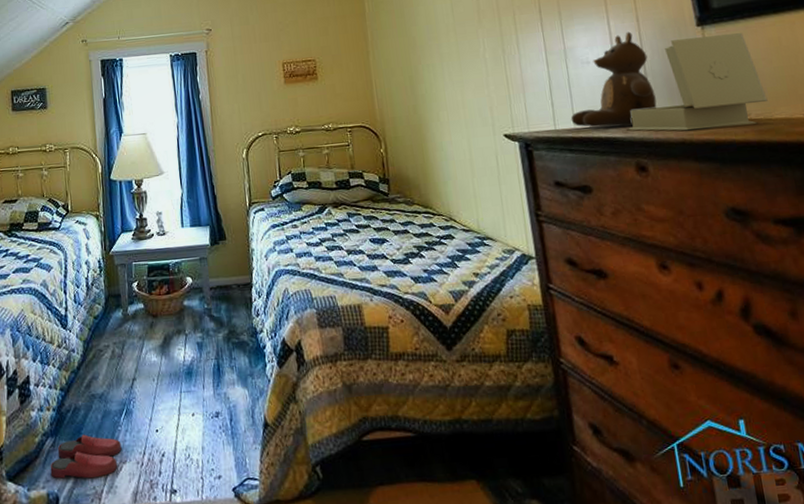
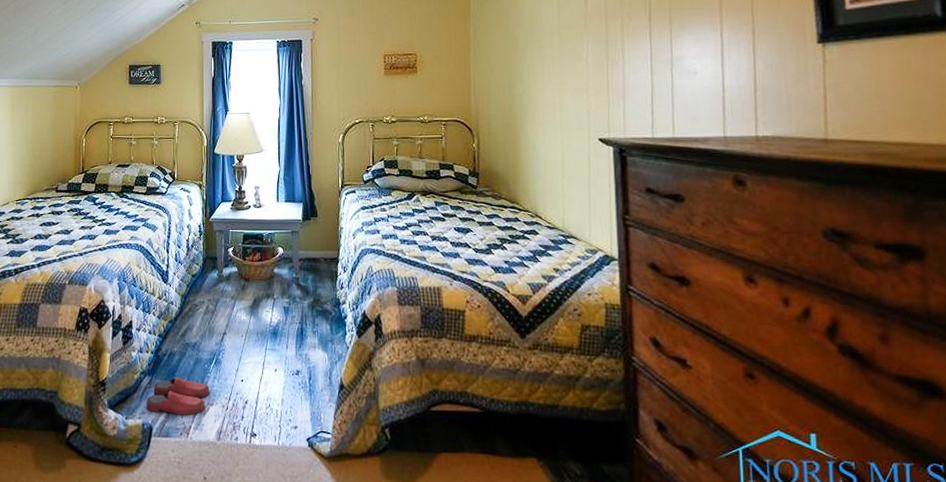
teddy bear: present [571,31,657,128] -> none [670,44,764,140]
decorative box: present [627,33,768,132] -> none [728,53,886,150]

